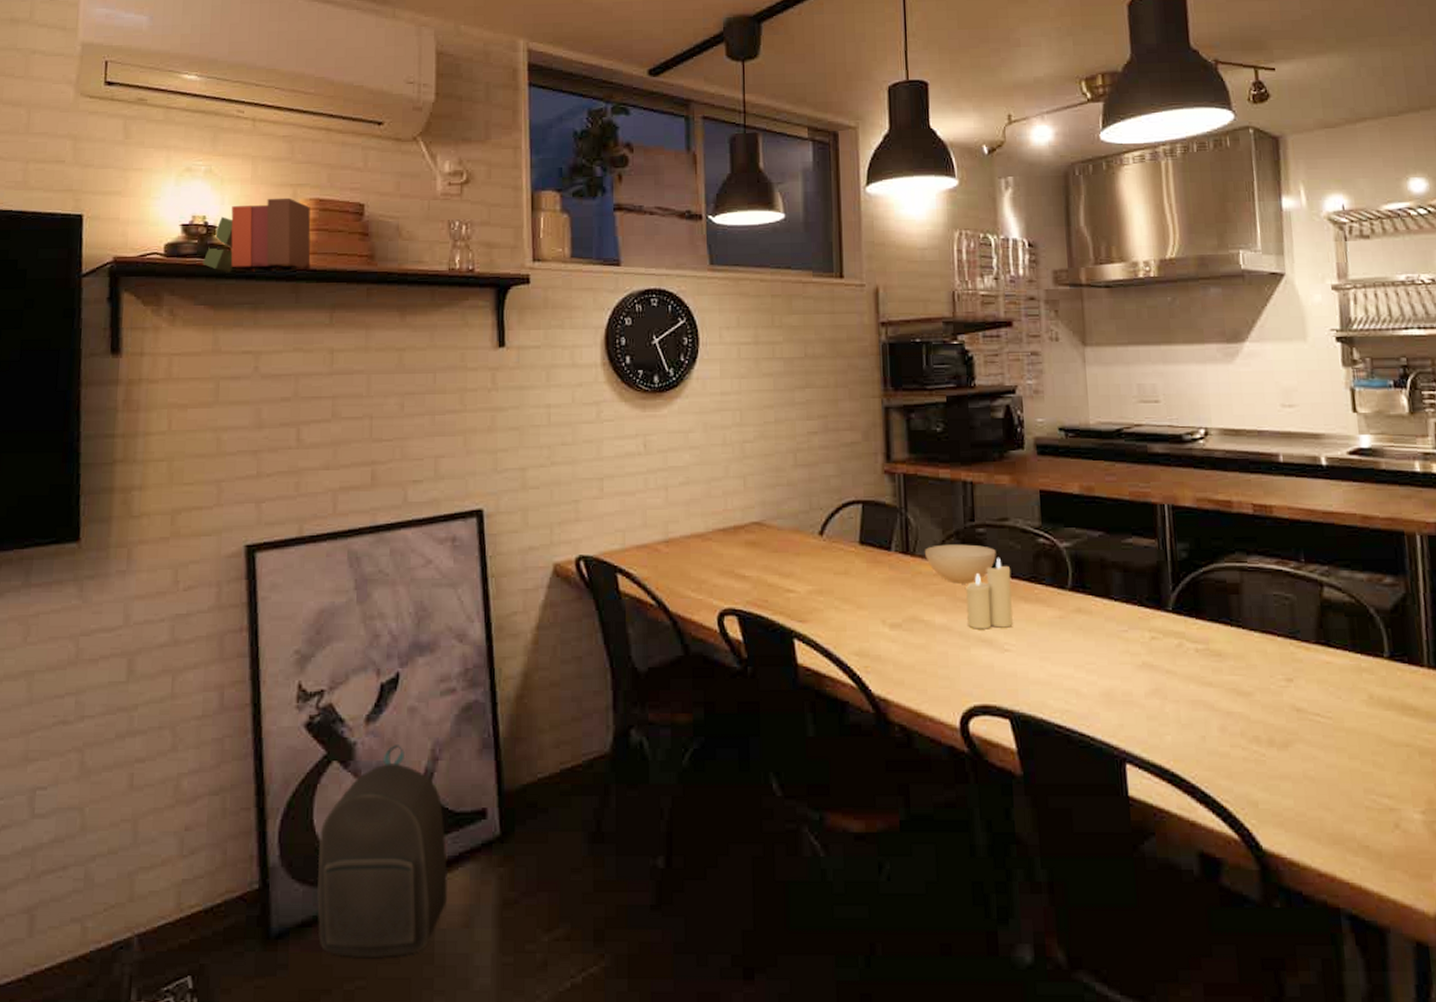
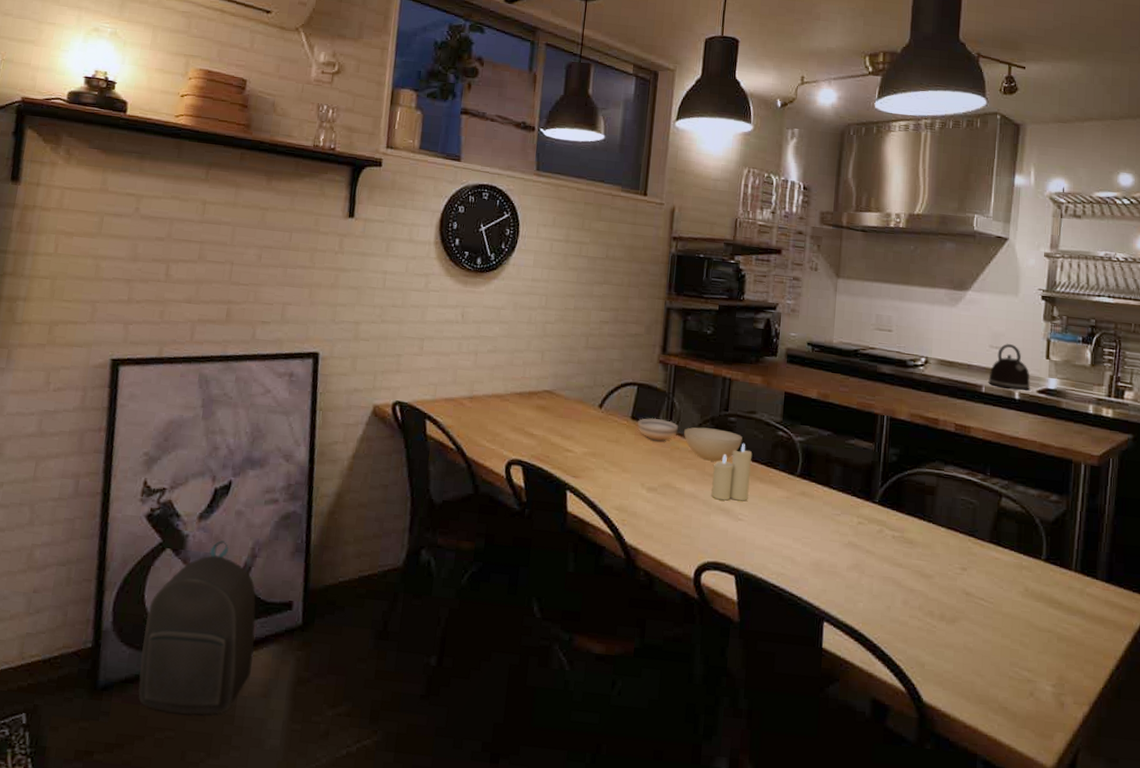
books: present [202,197,311,272] -> none [100,64,200,131]
bowl: none [867,539,918,567] -> present [636,417,679,442]
kettle: none [1285,400,1339,455] -> present [988,344,1031,391]

